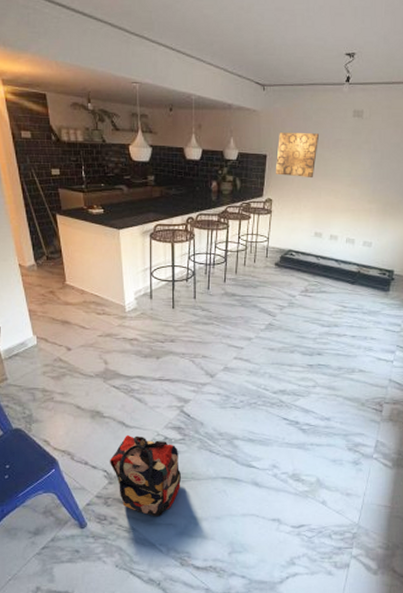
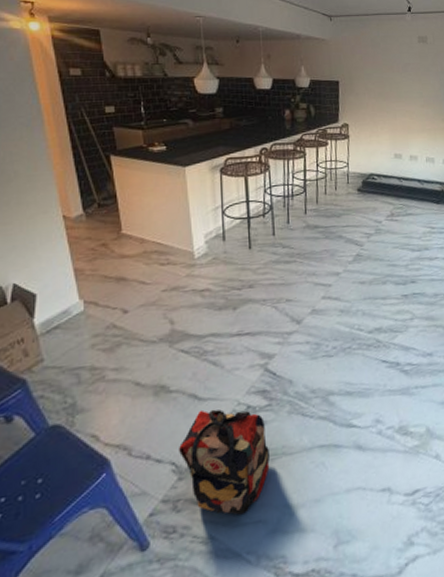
wall art: present [275,133,319,177] -> none [349,59,389,101]

